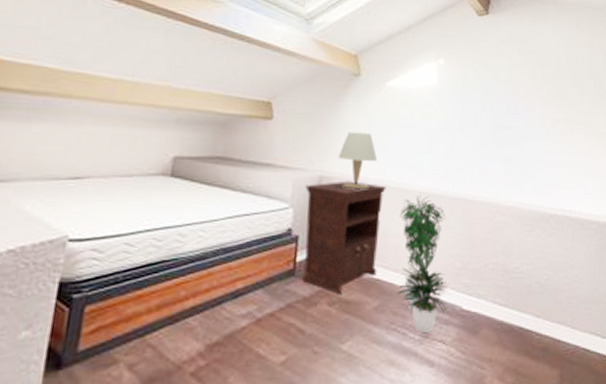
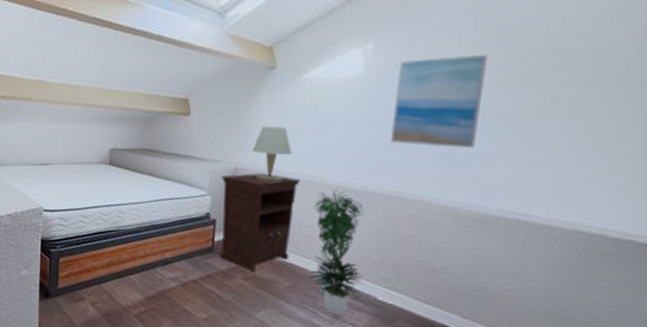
wall art: none [464,73,529,153] -> present [391,54,488,148]

